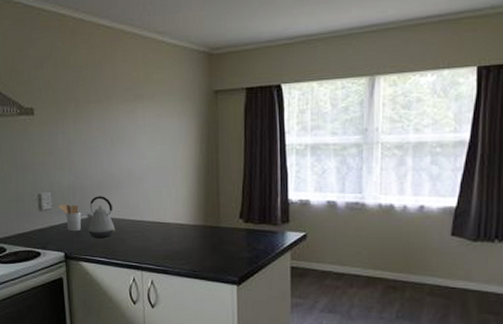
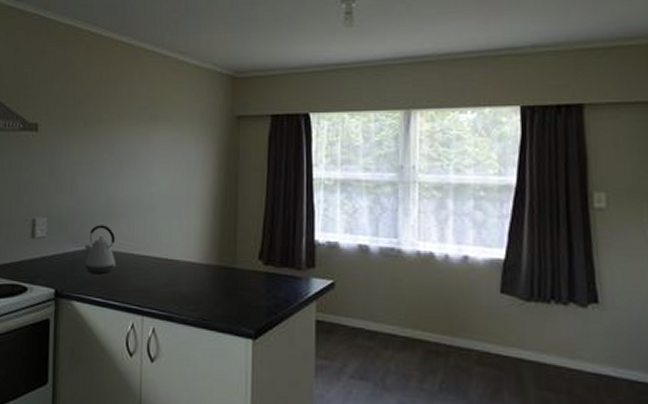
utensil holder: present [58,203,82,232] -> none [54,231,79,265]

